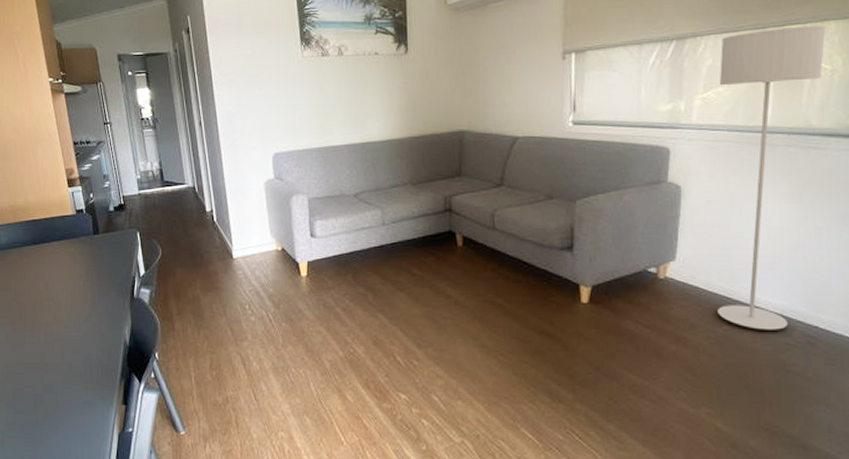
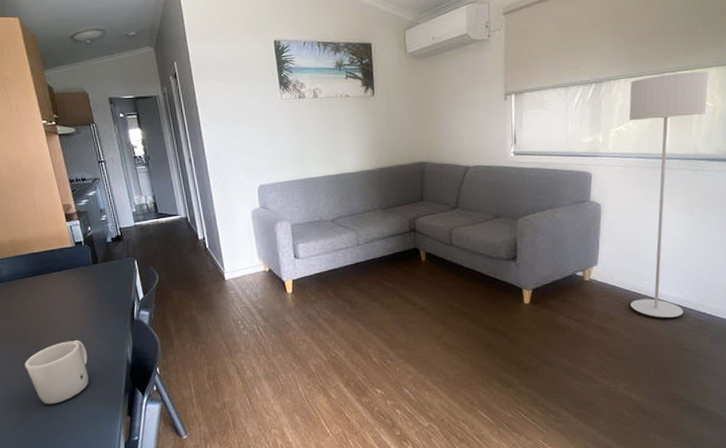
mug: none [19,316,84,386] -> present [25,339,89,405]

